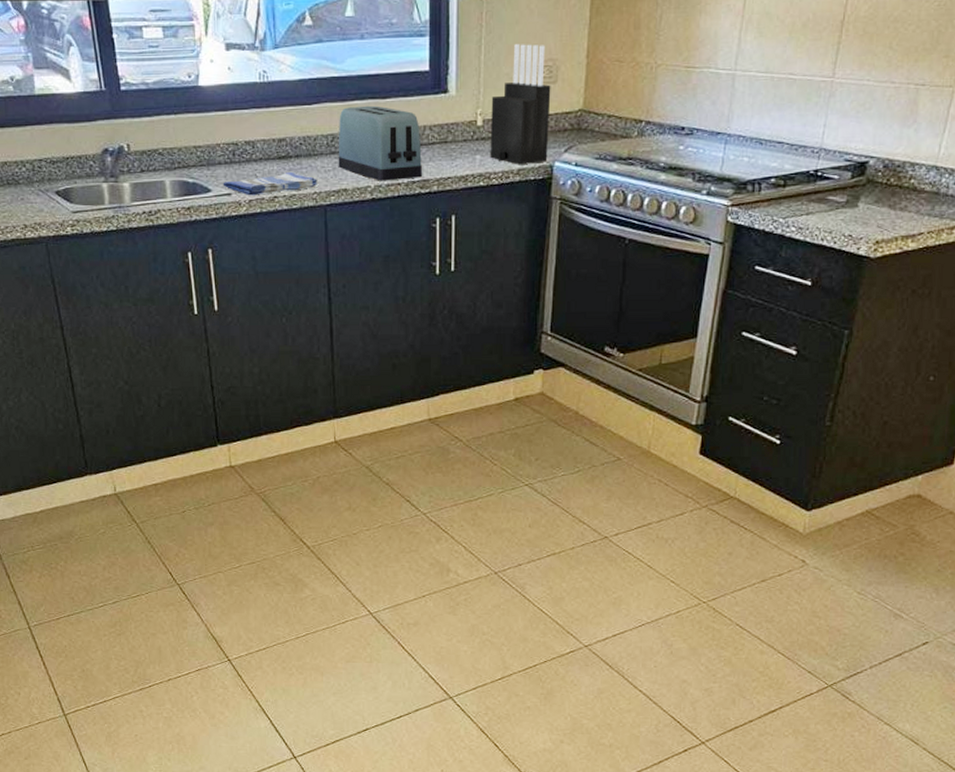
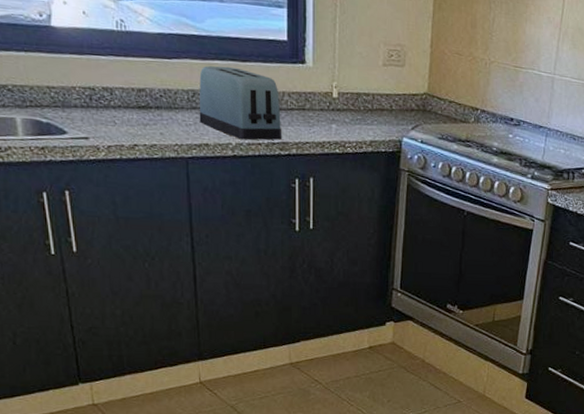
dish towel: present [222,171,318,196] -> none [79,121,179,142]
knife block: present [490,44,551,164] -> none [345,27,399,137]

